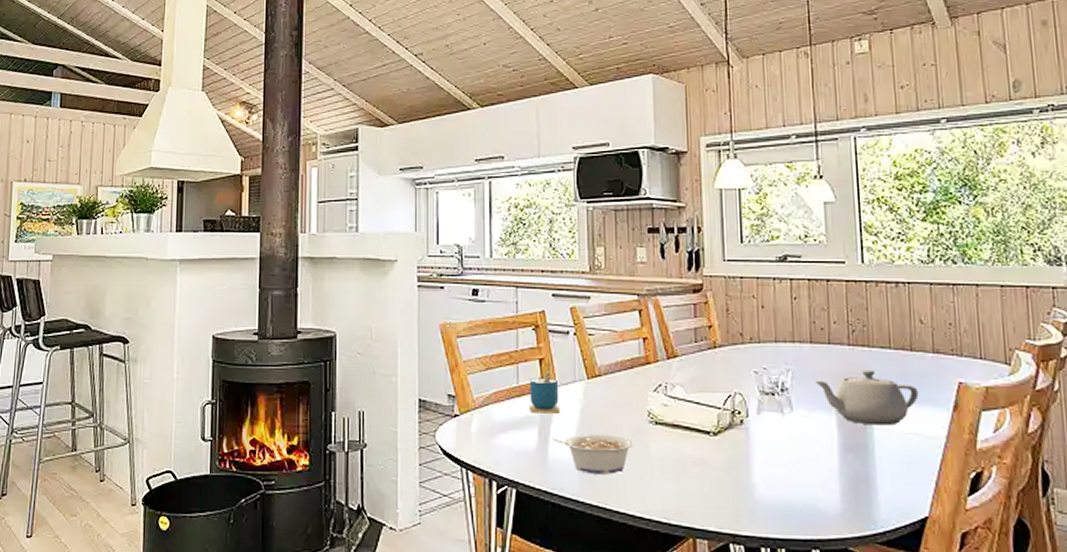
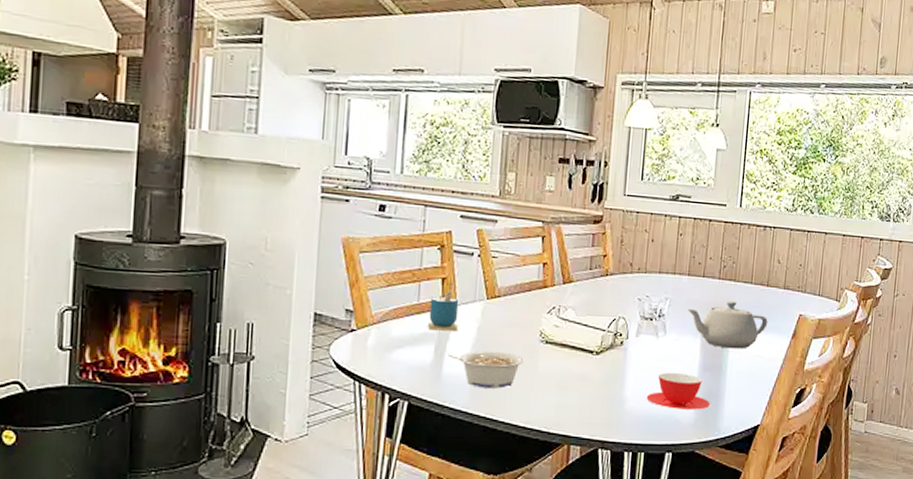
teacup: none [778,454,859,499] -> present [646,372,710,410]

